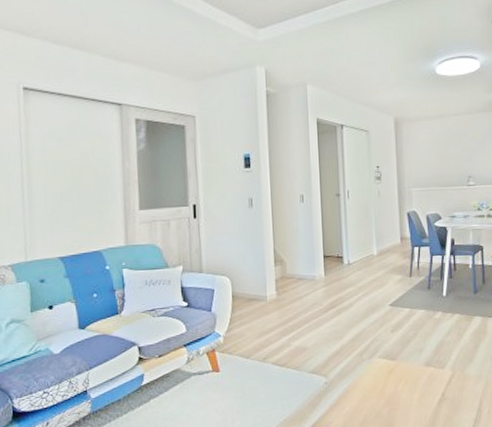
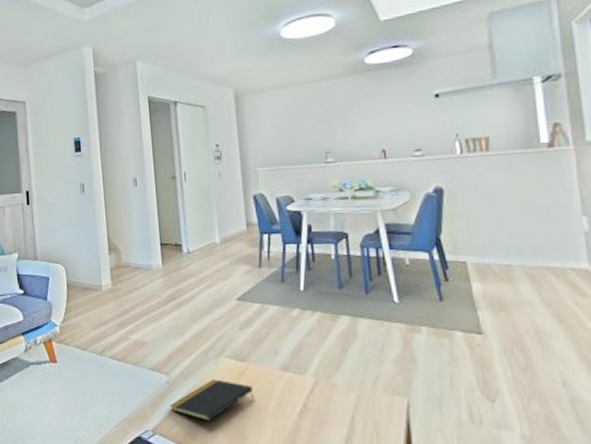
notepad: none [327,377,401,416] -> present [170,379,254,421]

